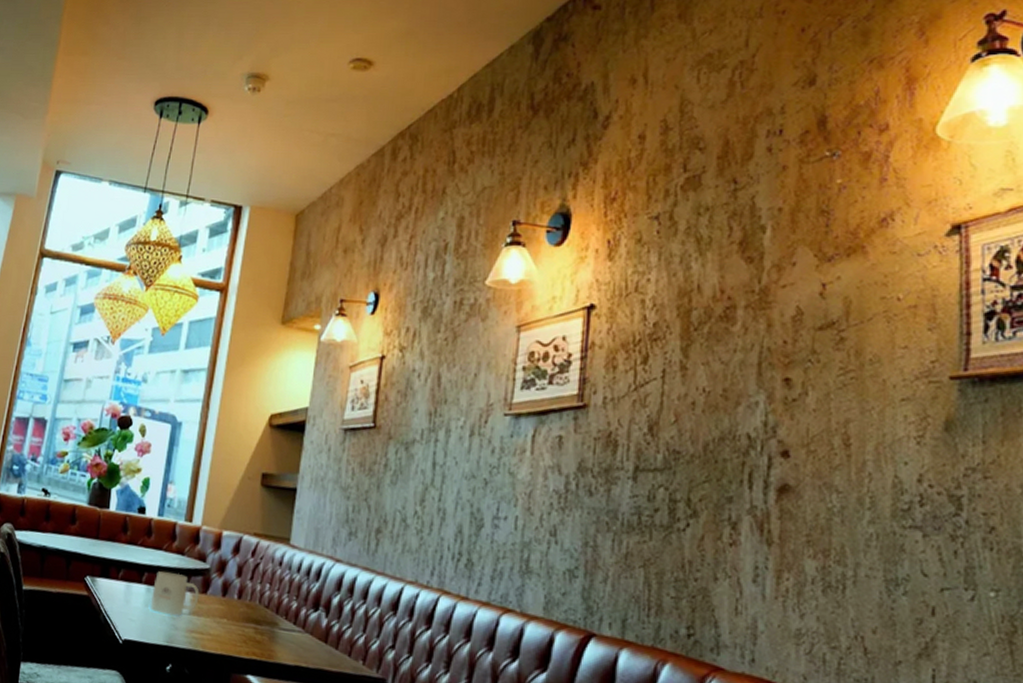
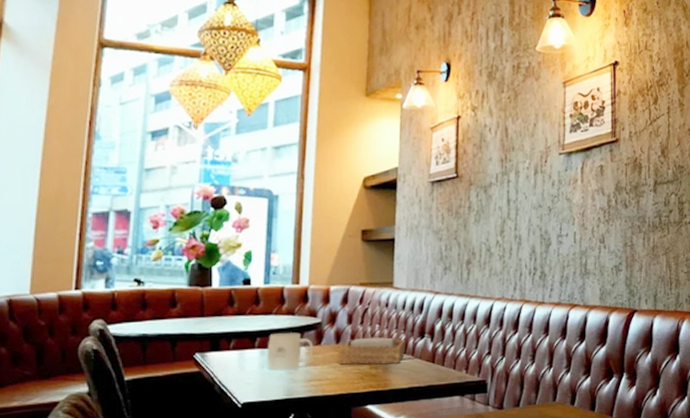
napkin holder: none [222,594,296,635] -> present [338,337,405,365]

